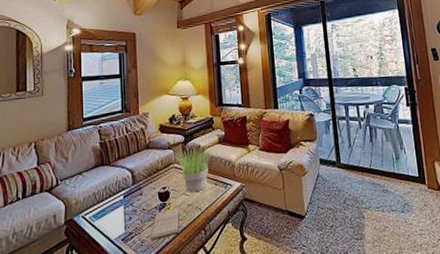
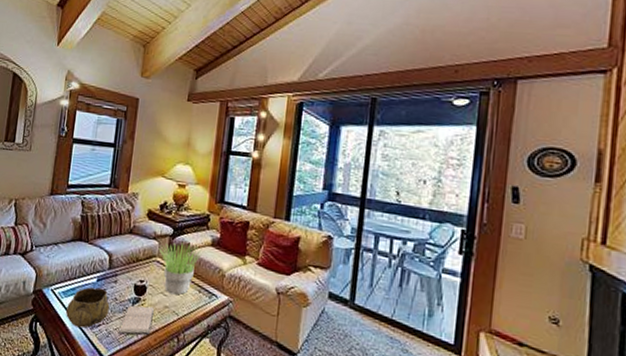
decorative bowl: none [99,203,140,245] -> present [66,287,110,328]

